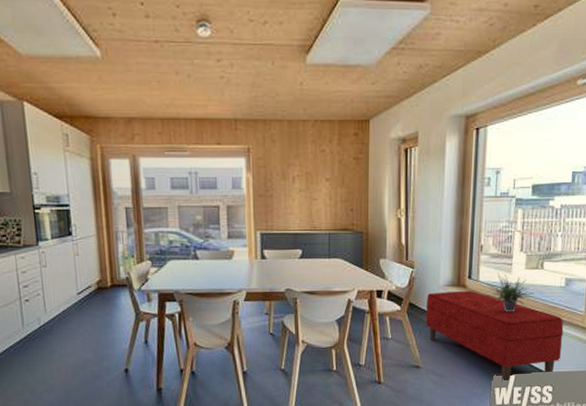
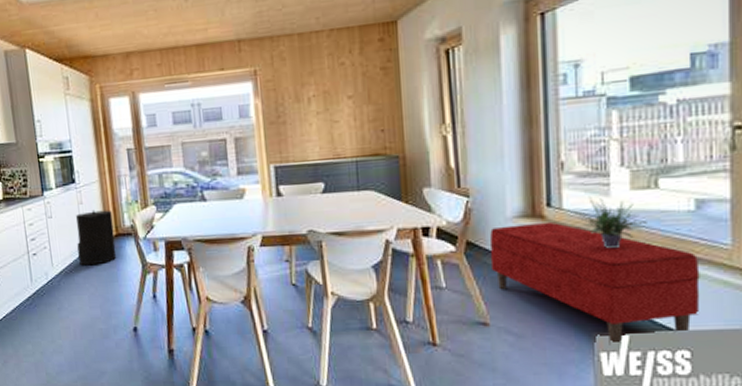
trash can: none [71,261,111,313] -> present [75,209,117,266]

